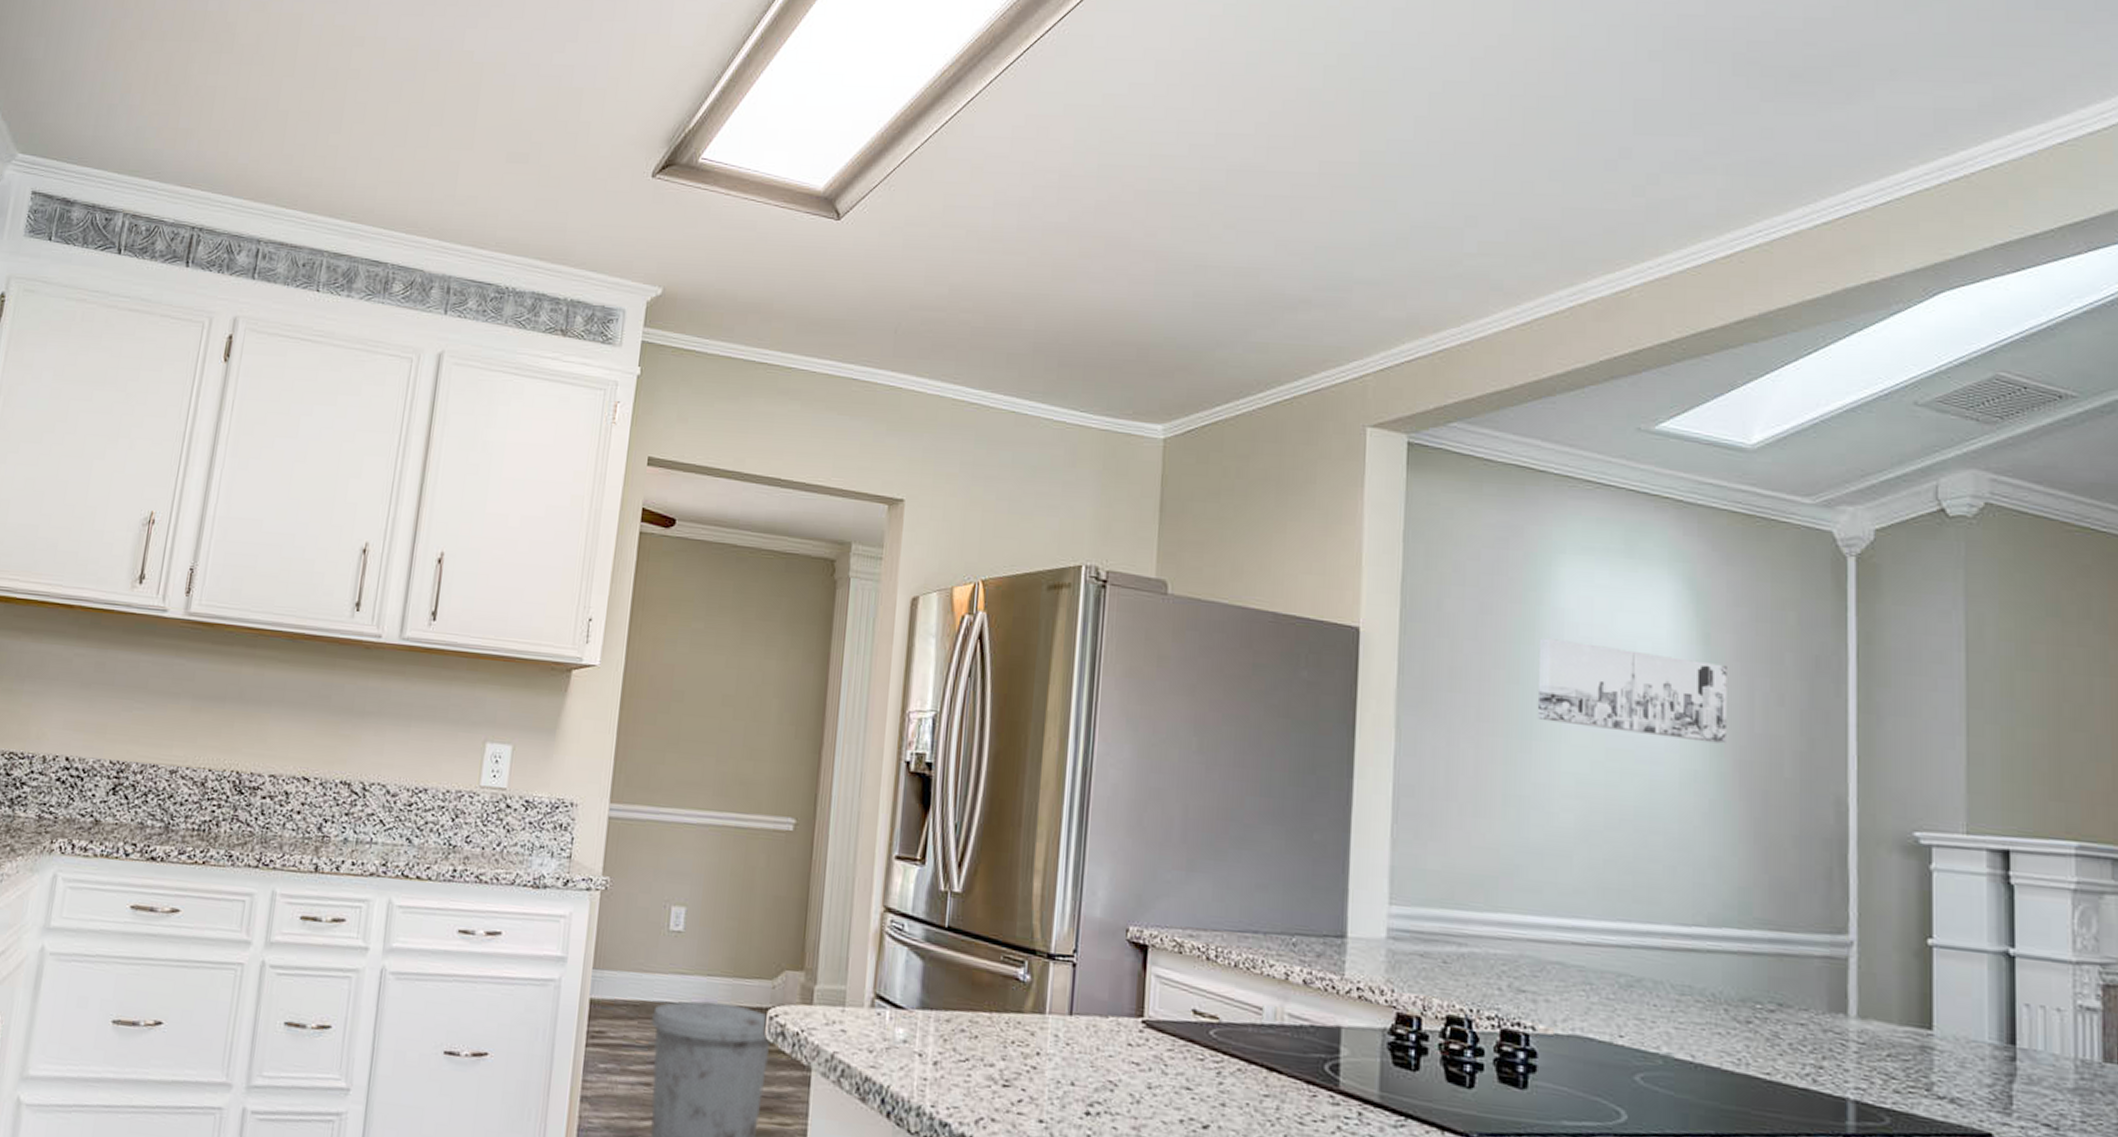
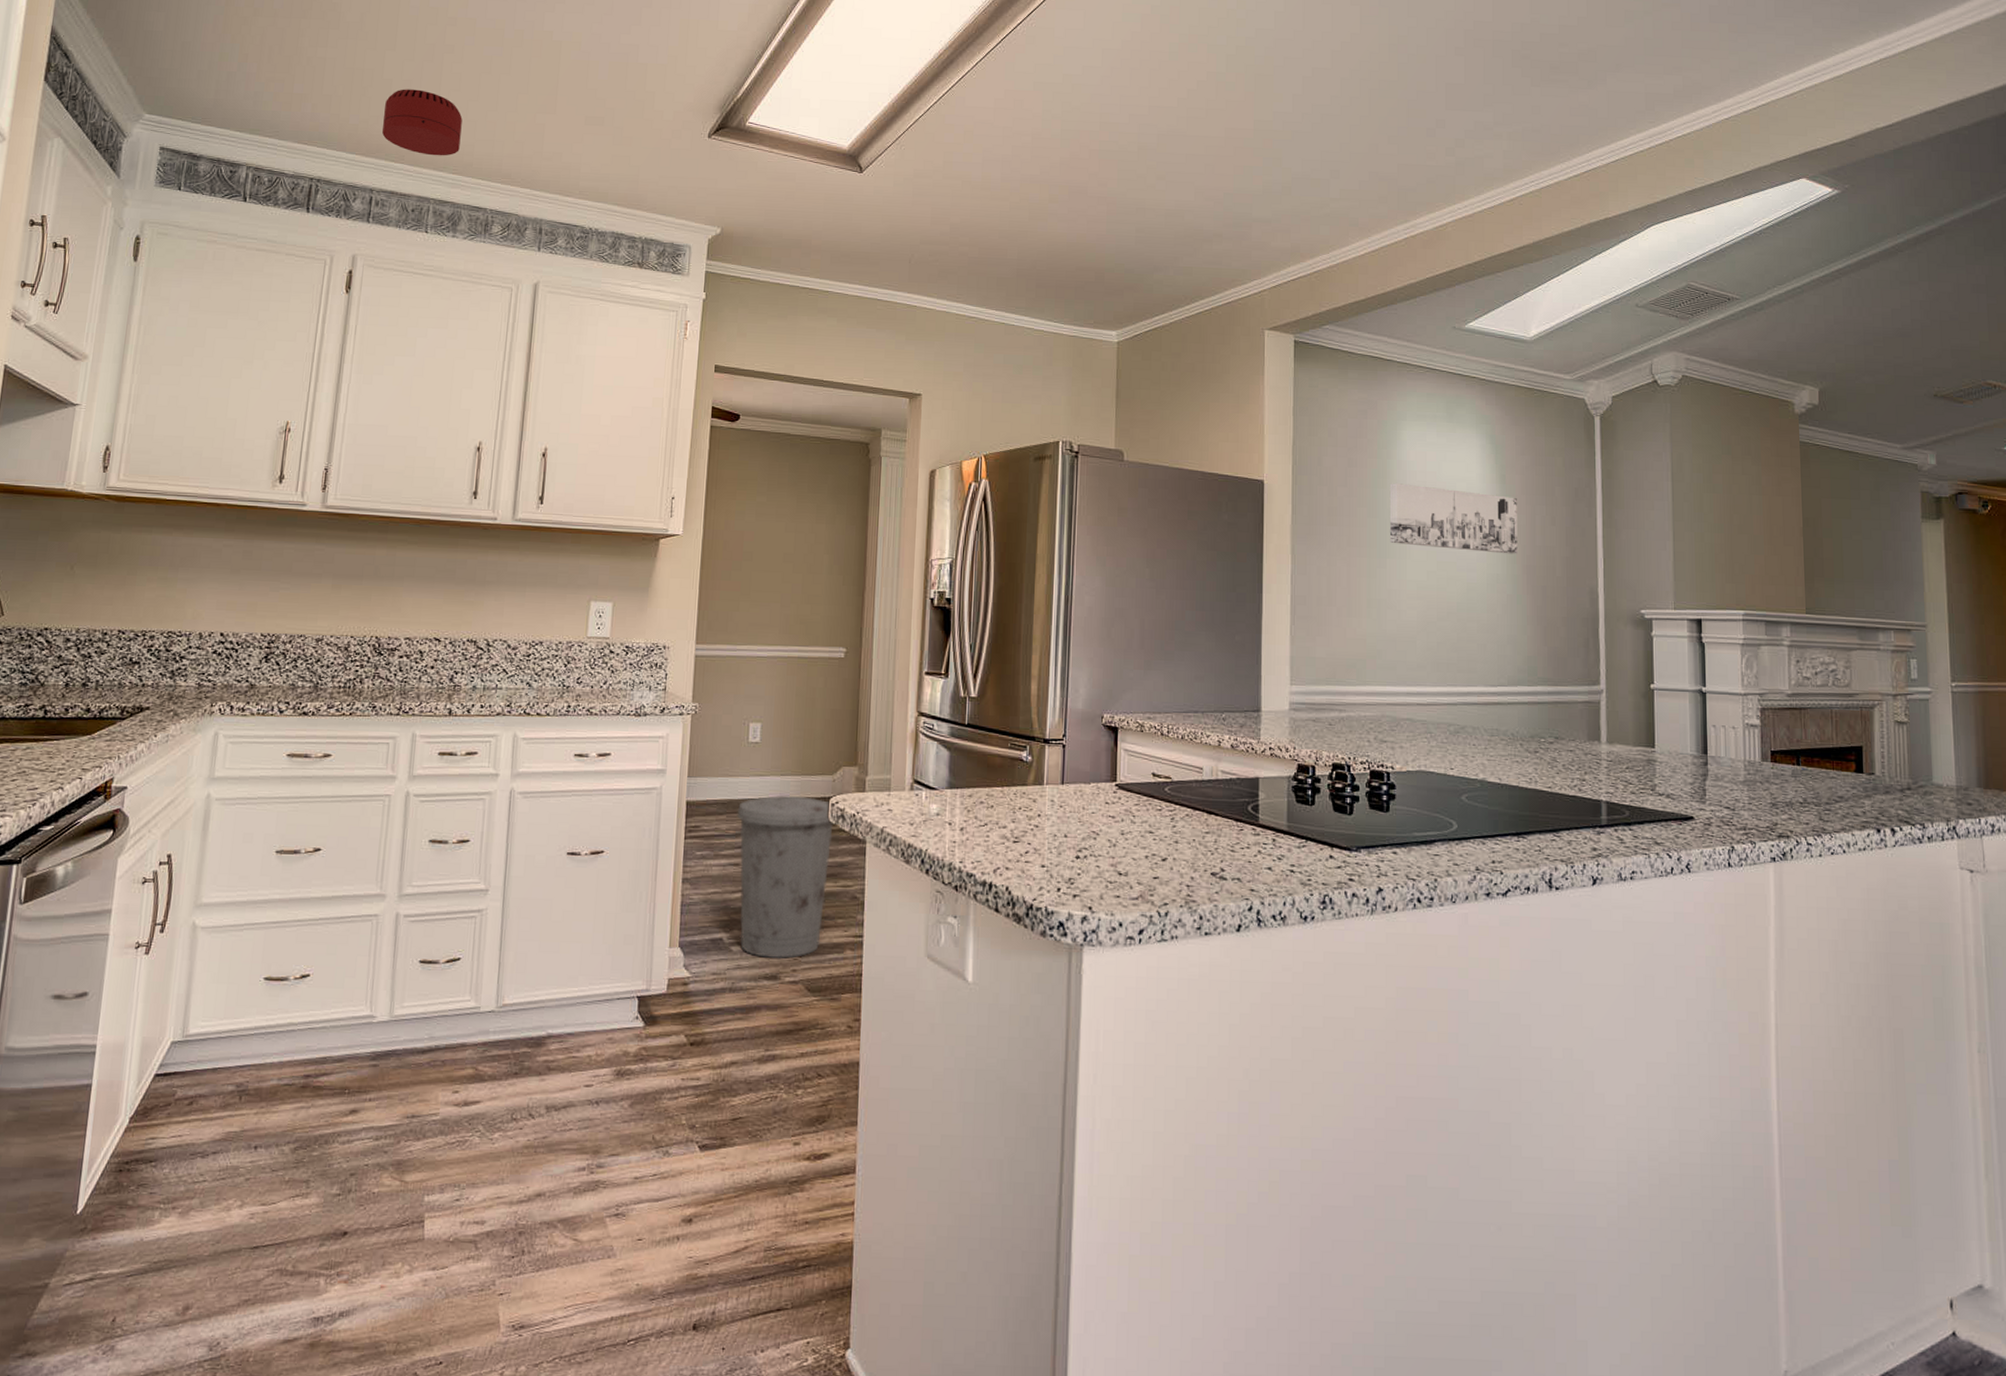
smoke detector: none [274,122,365,201] -> present [382,89,463,156]

